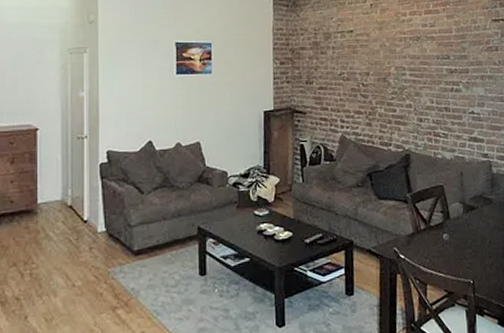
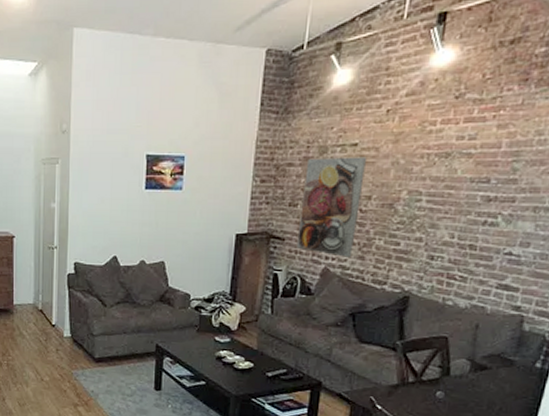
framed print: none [316,41,362,125] -> present [296,157,366,257]

